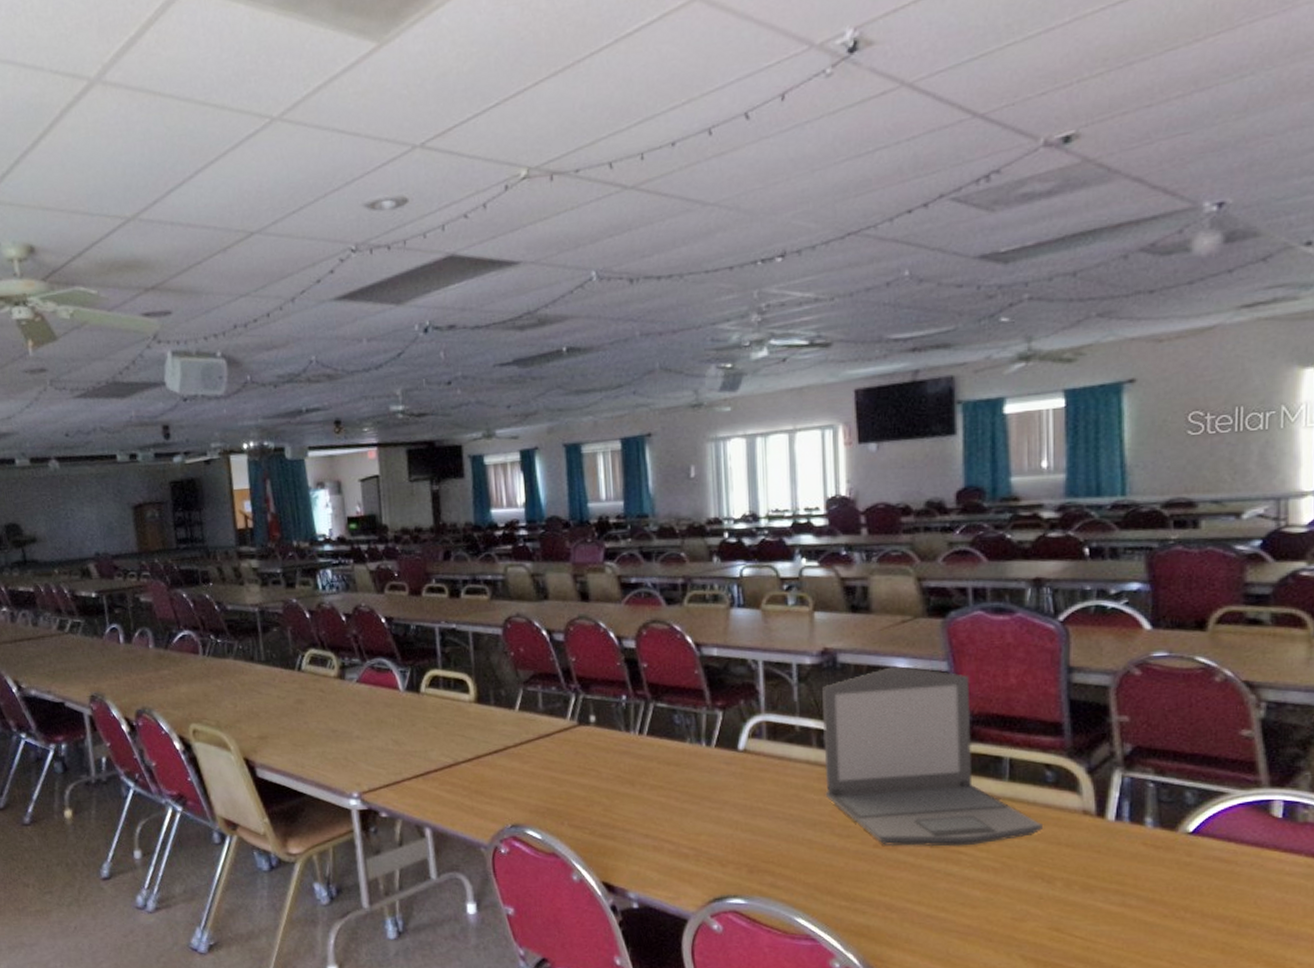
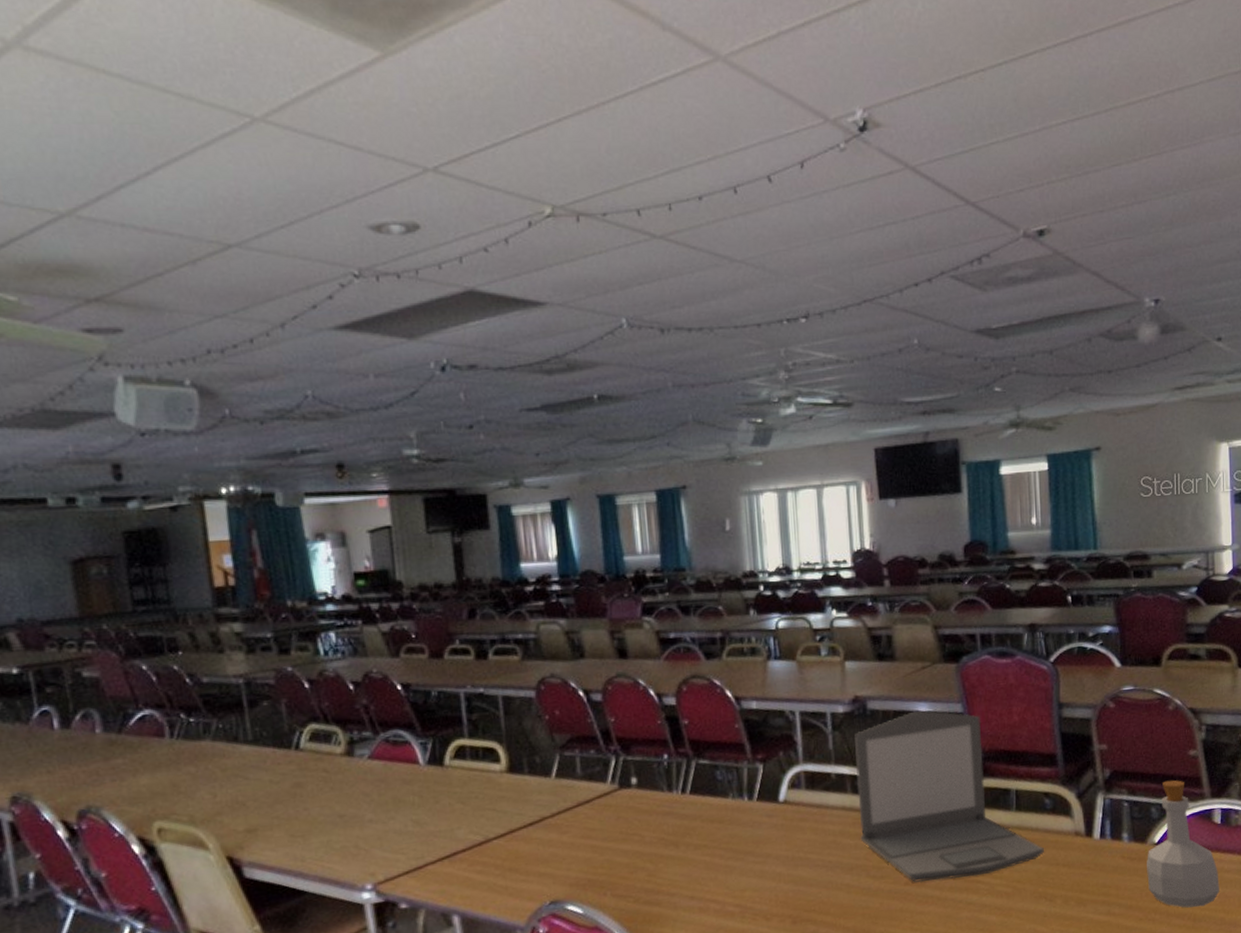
bottle: none [1176,762,1277,911] -> present [1147,779,1219,908]

